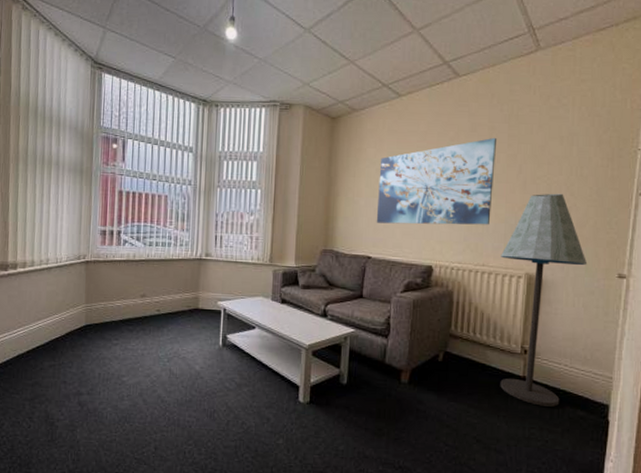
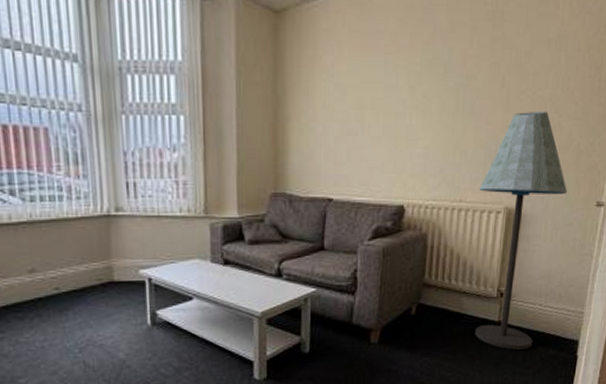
wall art: present [376,137,496,225] -> none [337,40,478,156]

